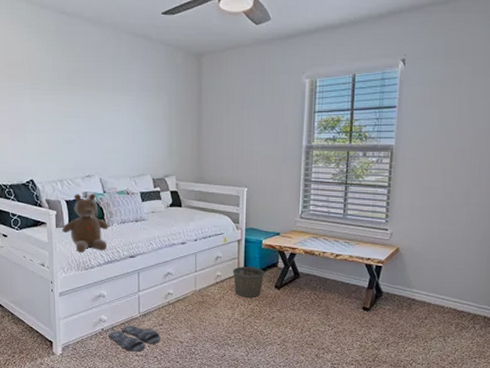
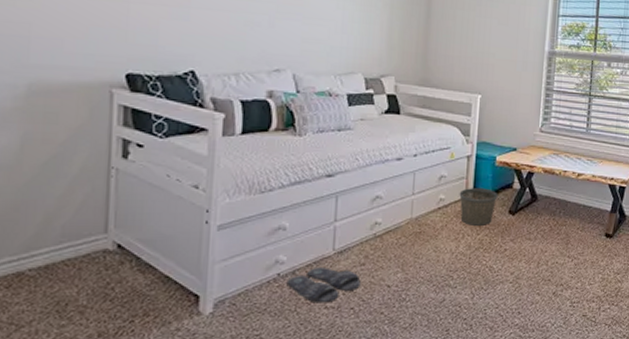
stuffed bear: present [62,193,108,253] -> none [231,92,300,171]

